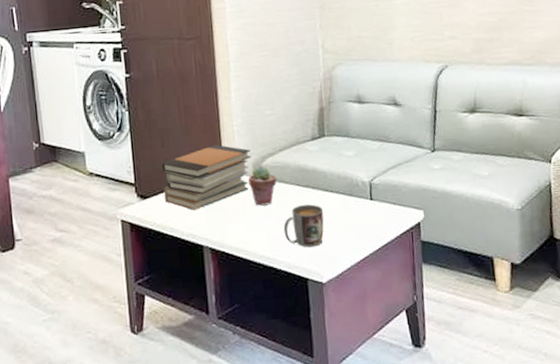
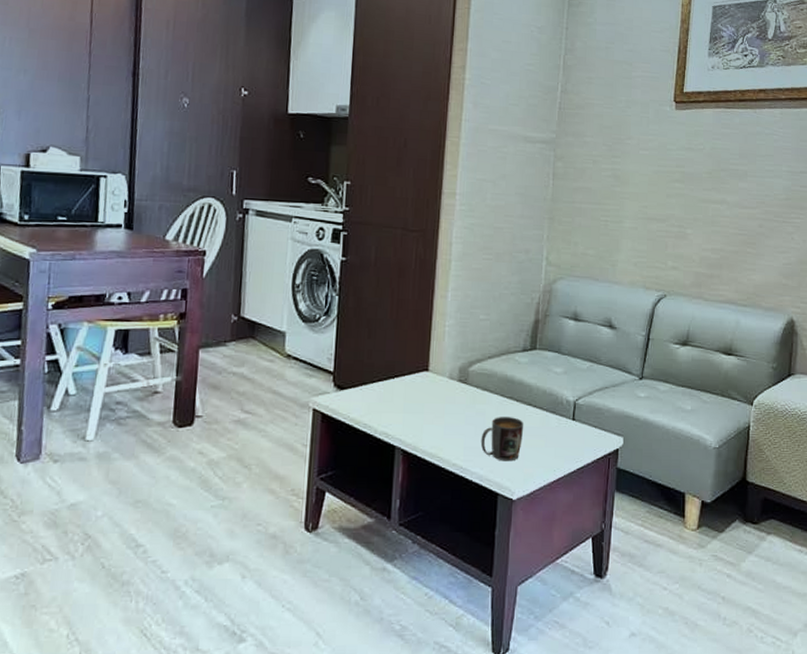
book stack: present [161,145,251,210] -> none [362,343,459,408]
potted succulent: present [248,166,277,206] -> none [452,371,482,412]

